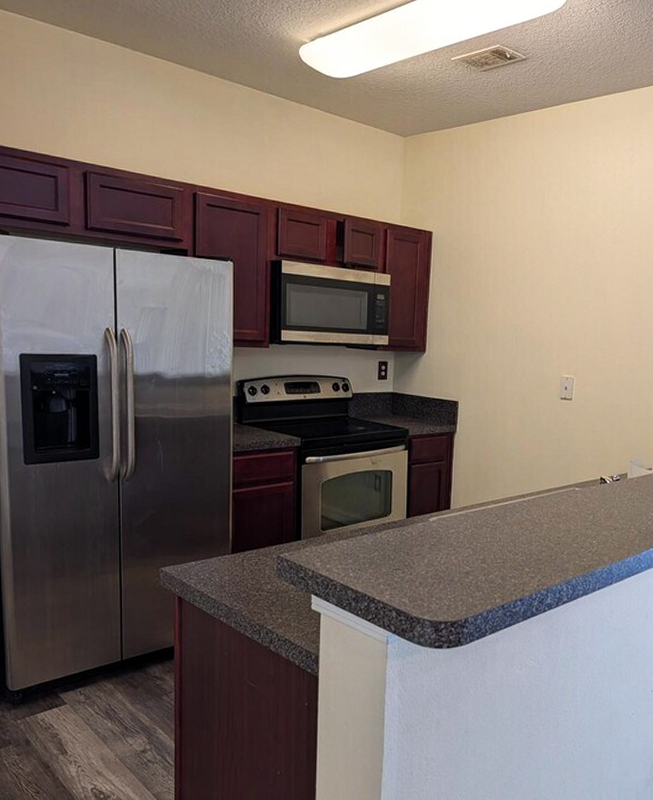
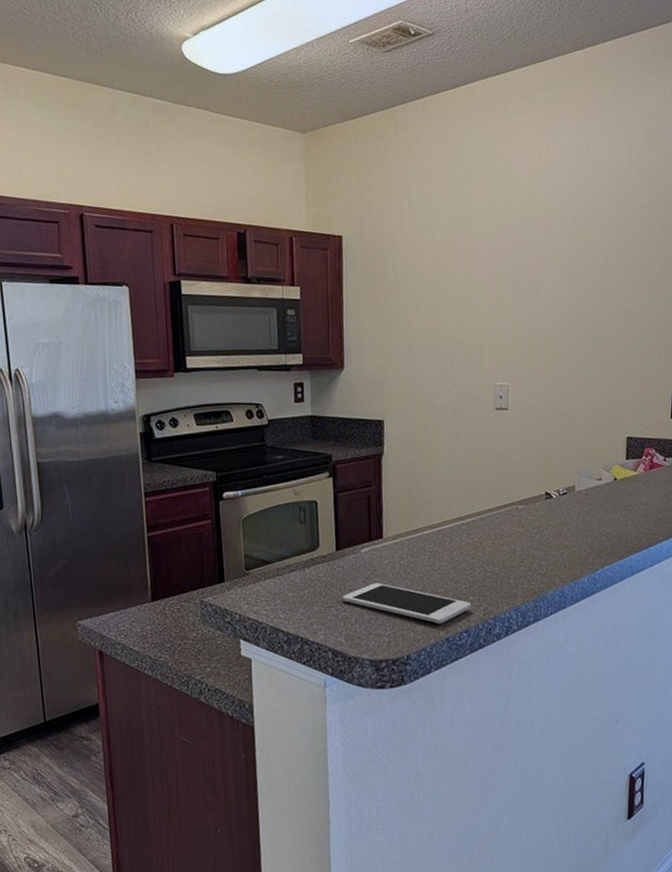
cell phone: none [409,550,526,592] -> present [343,583,471,624]

